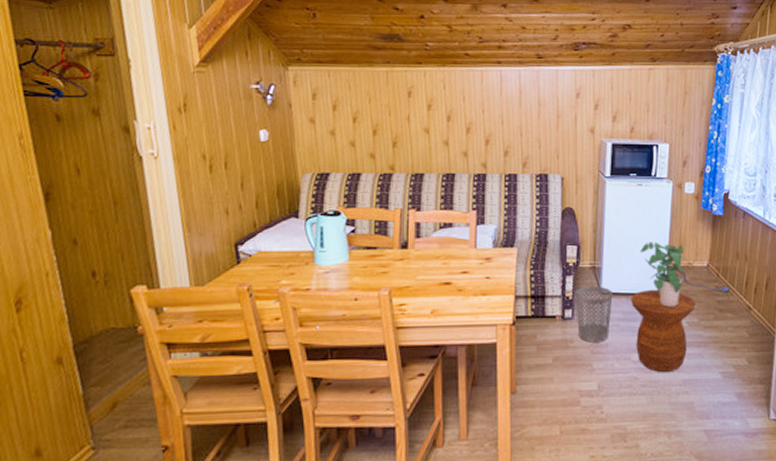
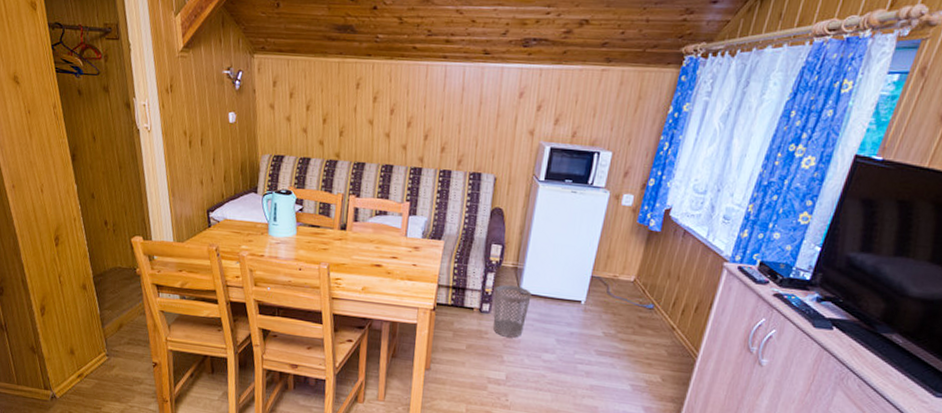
side table: present [631,289,696,373] -> none [547,296,615,376]
potted plant: present [640,241,690,307] -> none [565,250,616,316]

